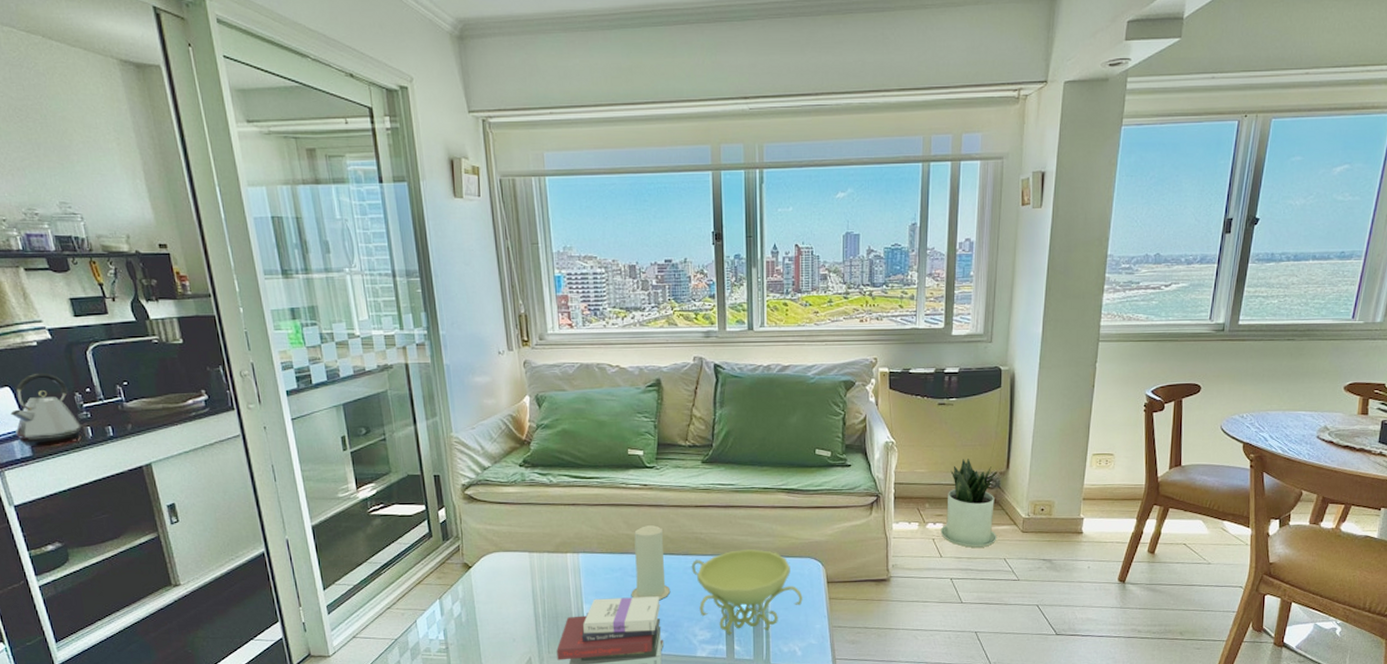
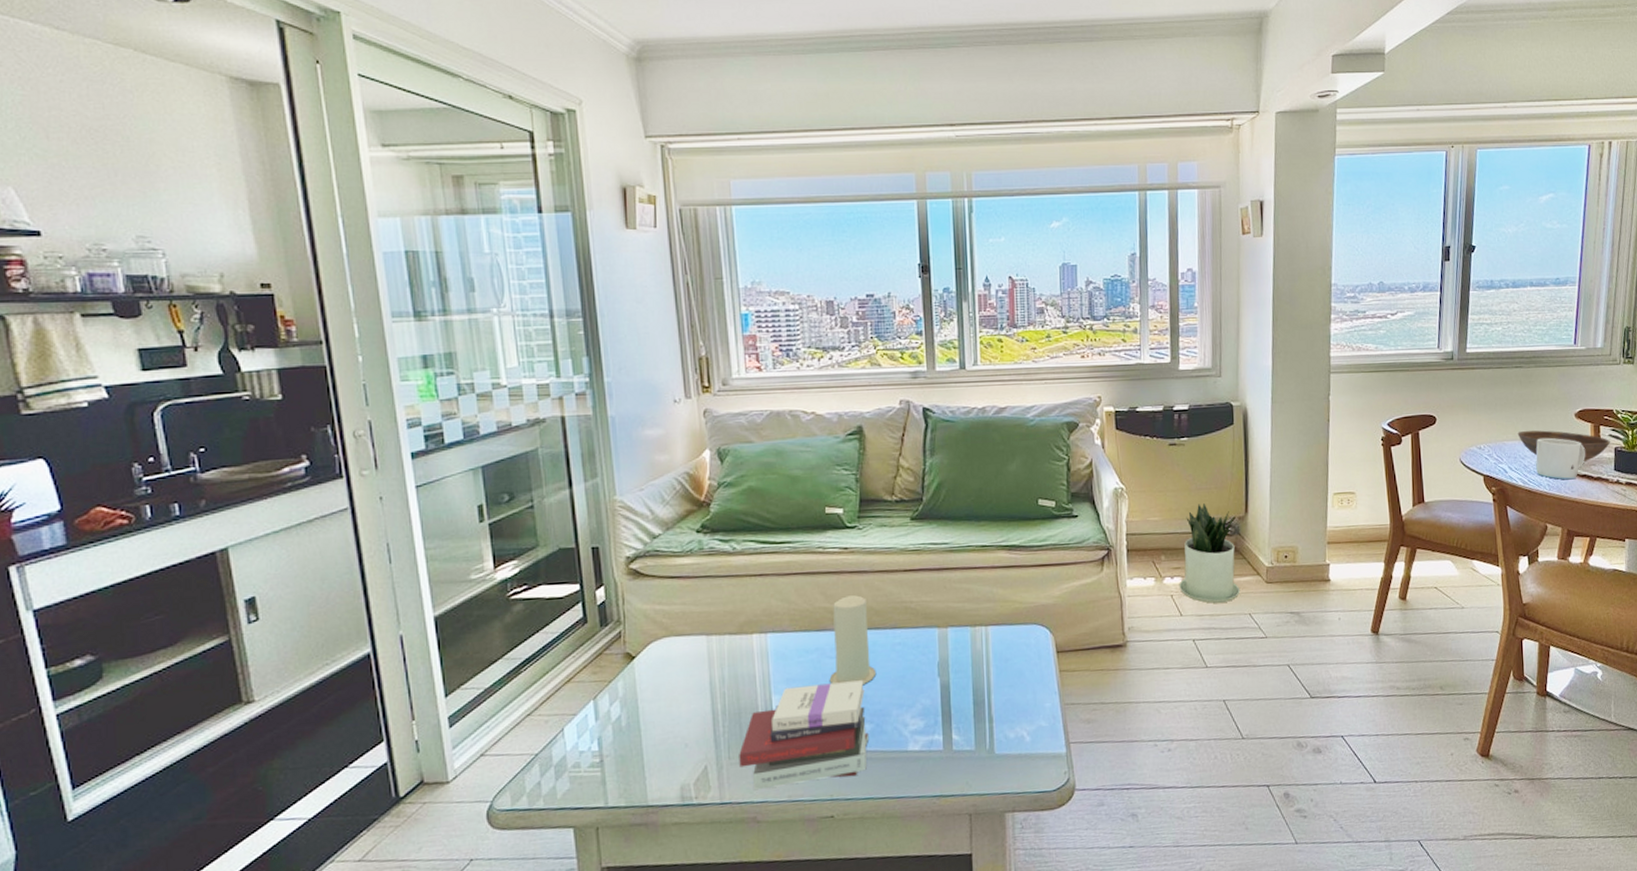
kettle: present [10,373,82,447] -> none [41,440,138,533]
decorative bowl: present [691,549,803,635] -> none [900,617,1030,723]
bowl: none [1282,401,1379,433] -> present [1517,430,1611,461]
mug: none [1297,409,1350,450] -> present [1535,437,1585,480]

